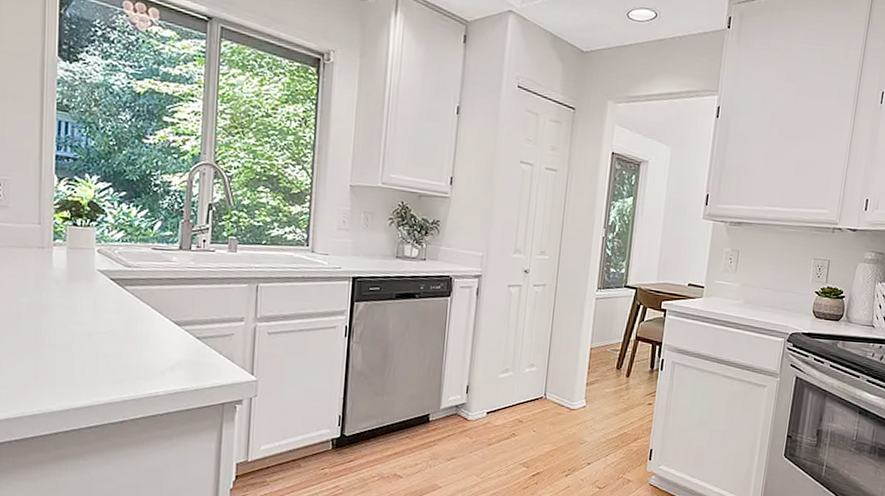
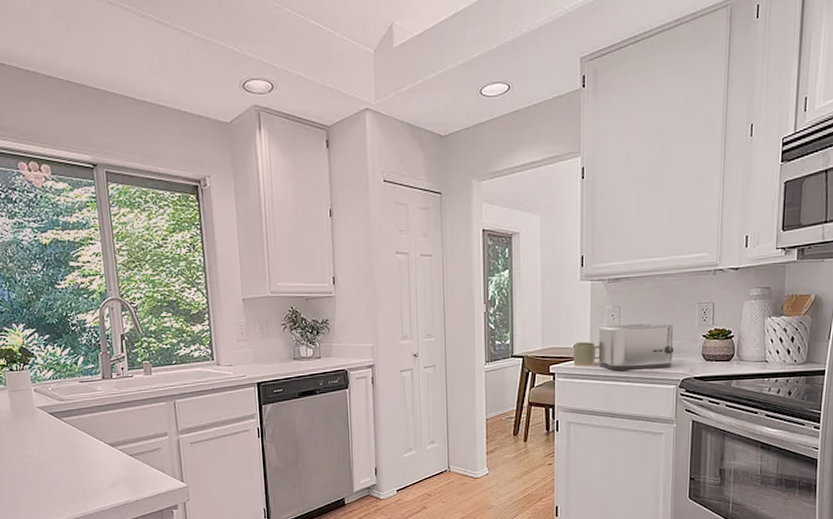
mug: none [686,281,714,308] -> present [573,342,599,367]
toaster: none [711,268,788,320] -> present [598,322,675,372]

